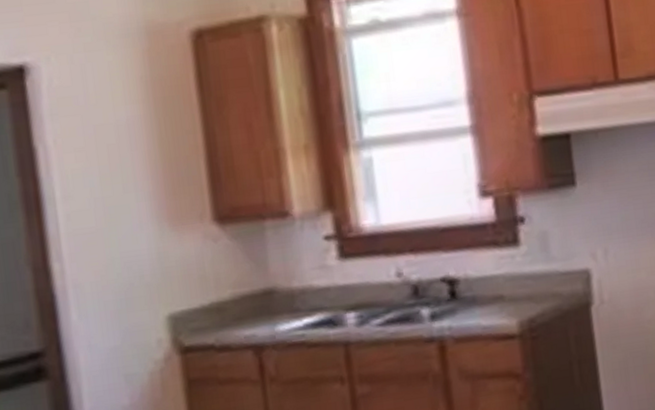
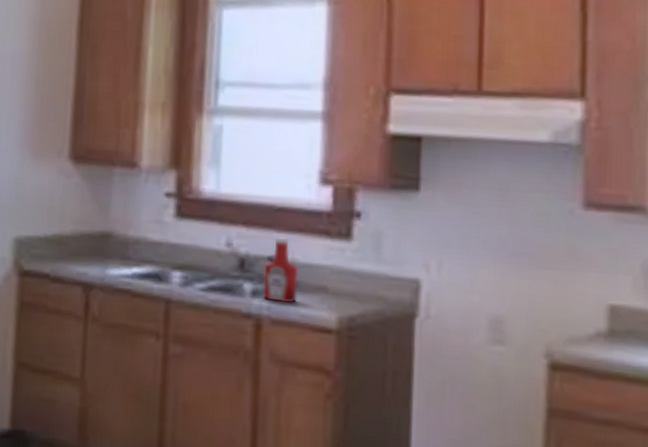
ketchup bottle: none [438,256,476,321] -> present [263,237,298,304]

